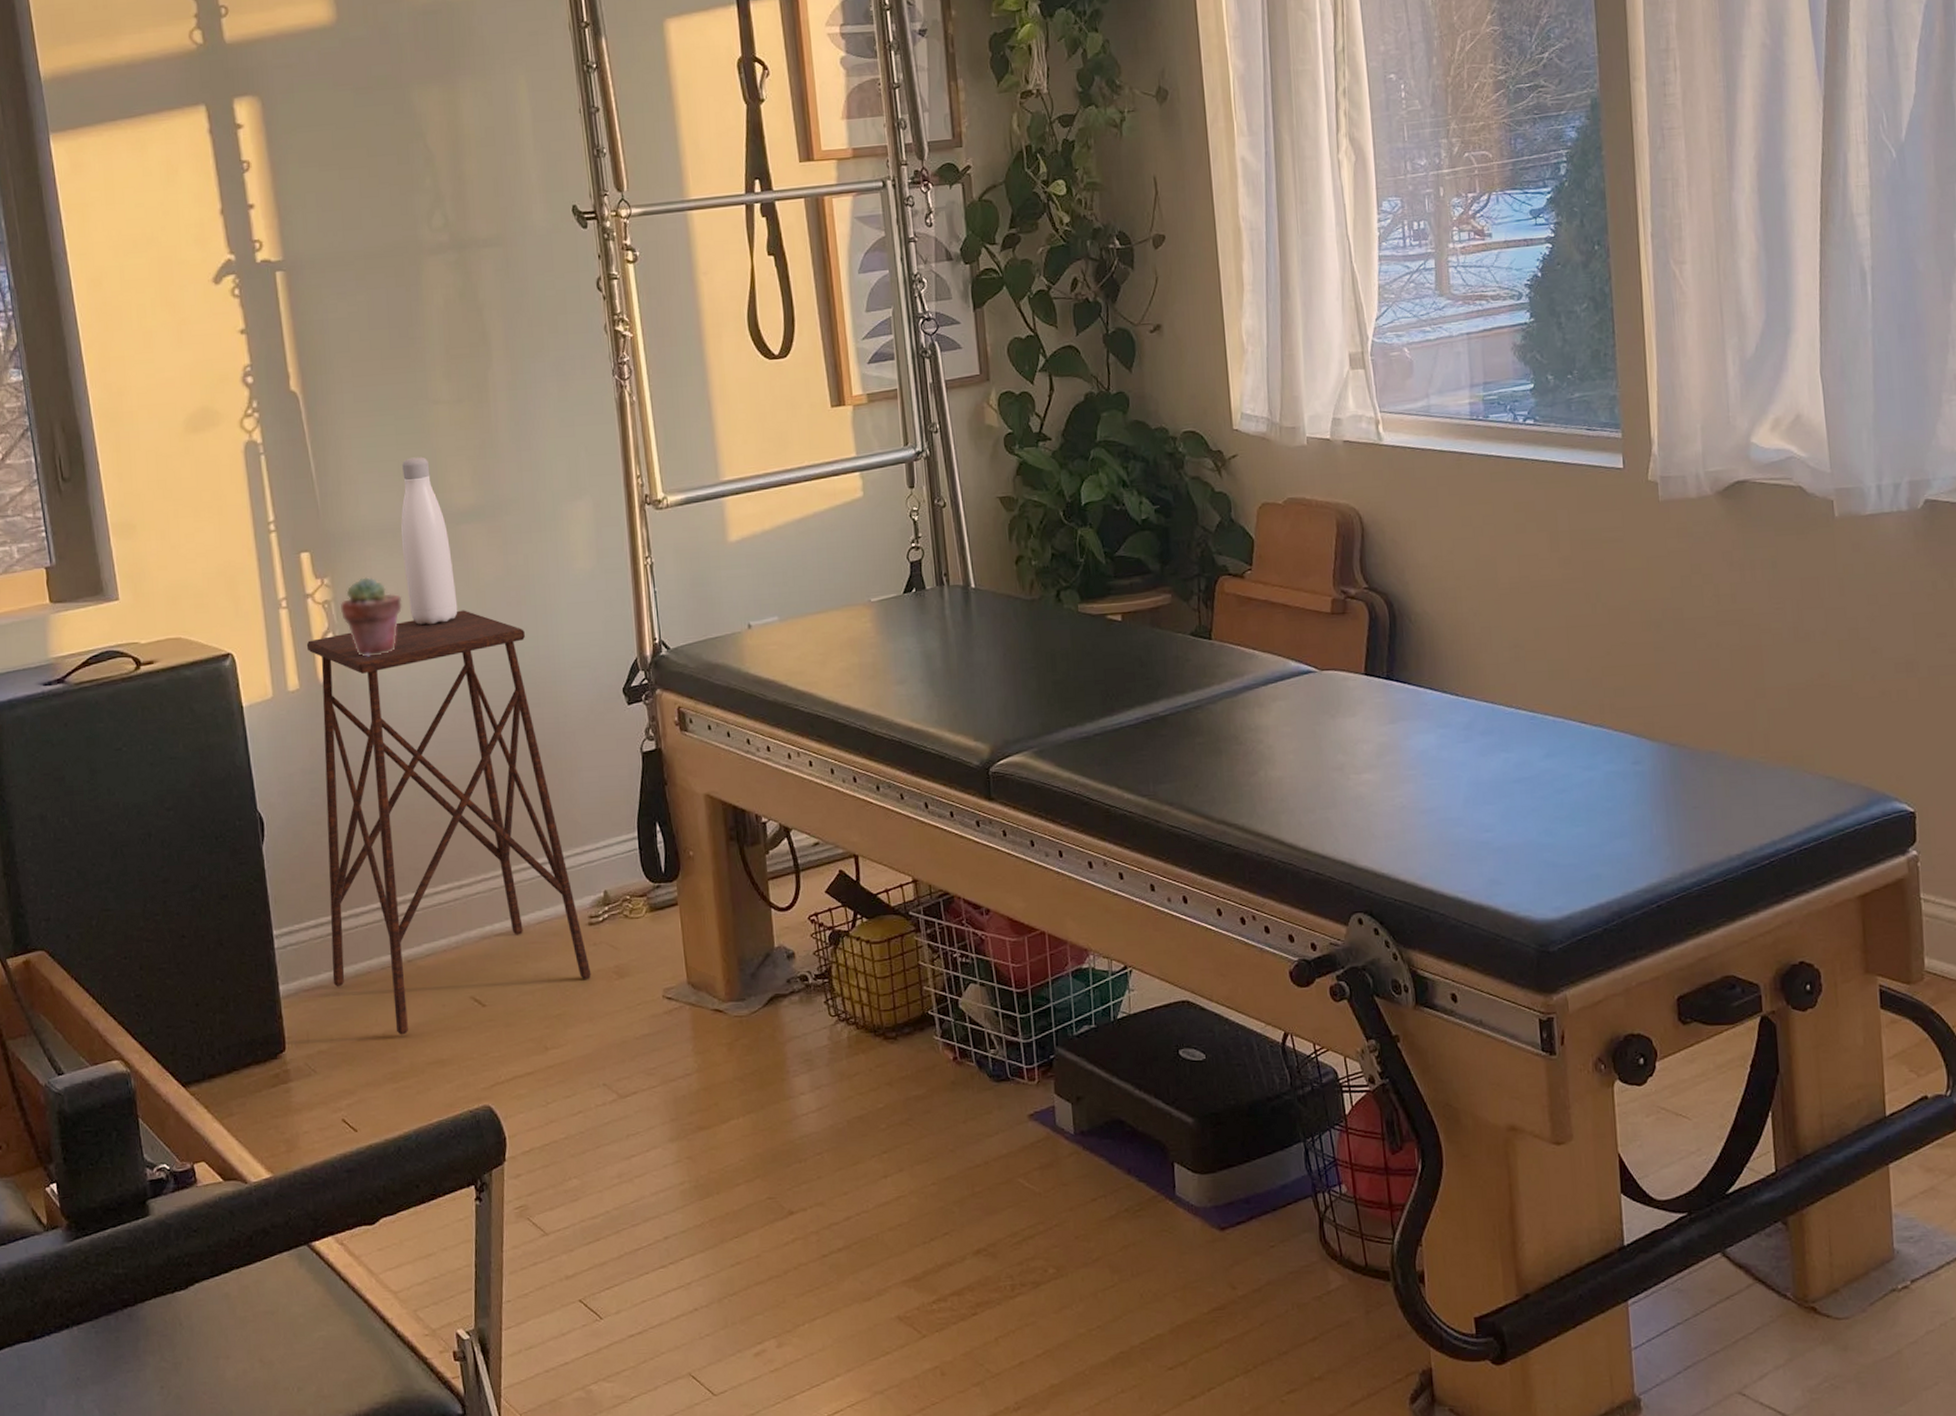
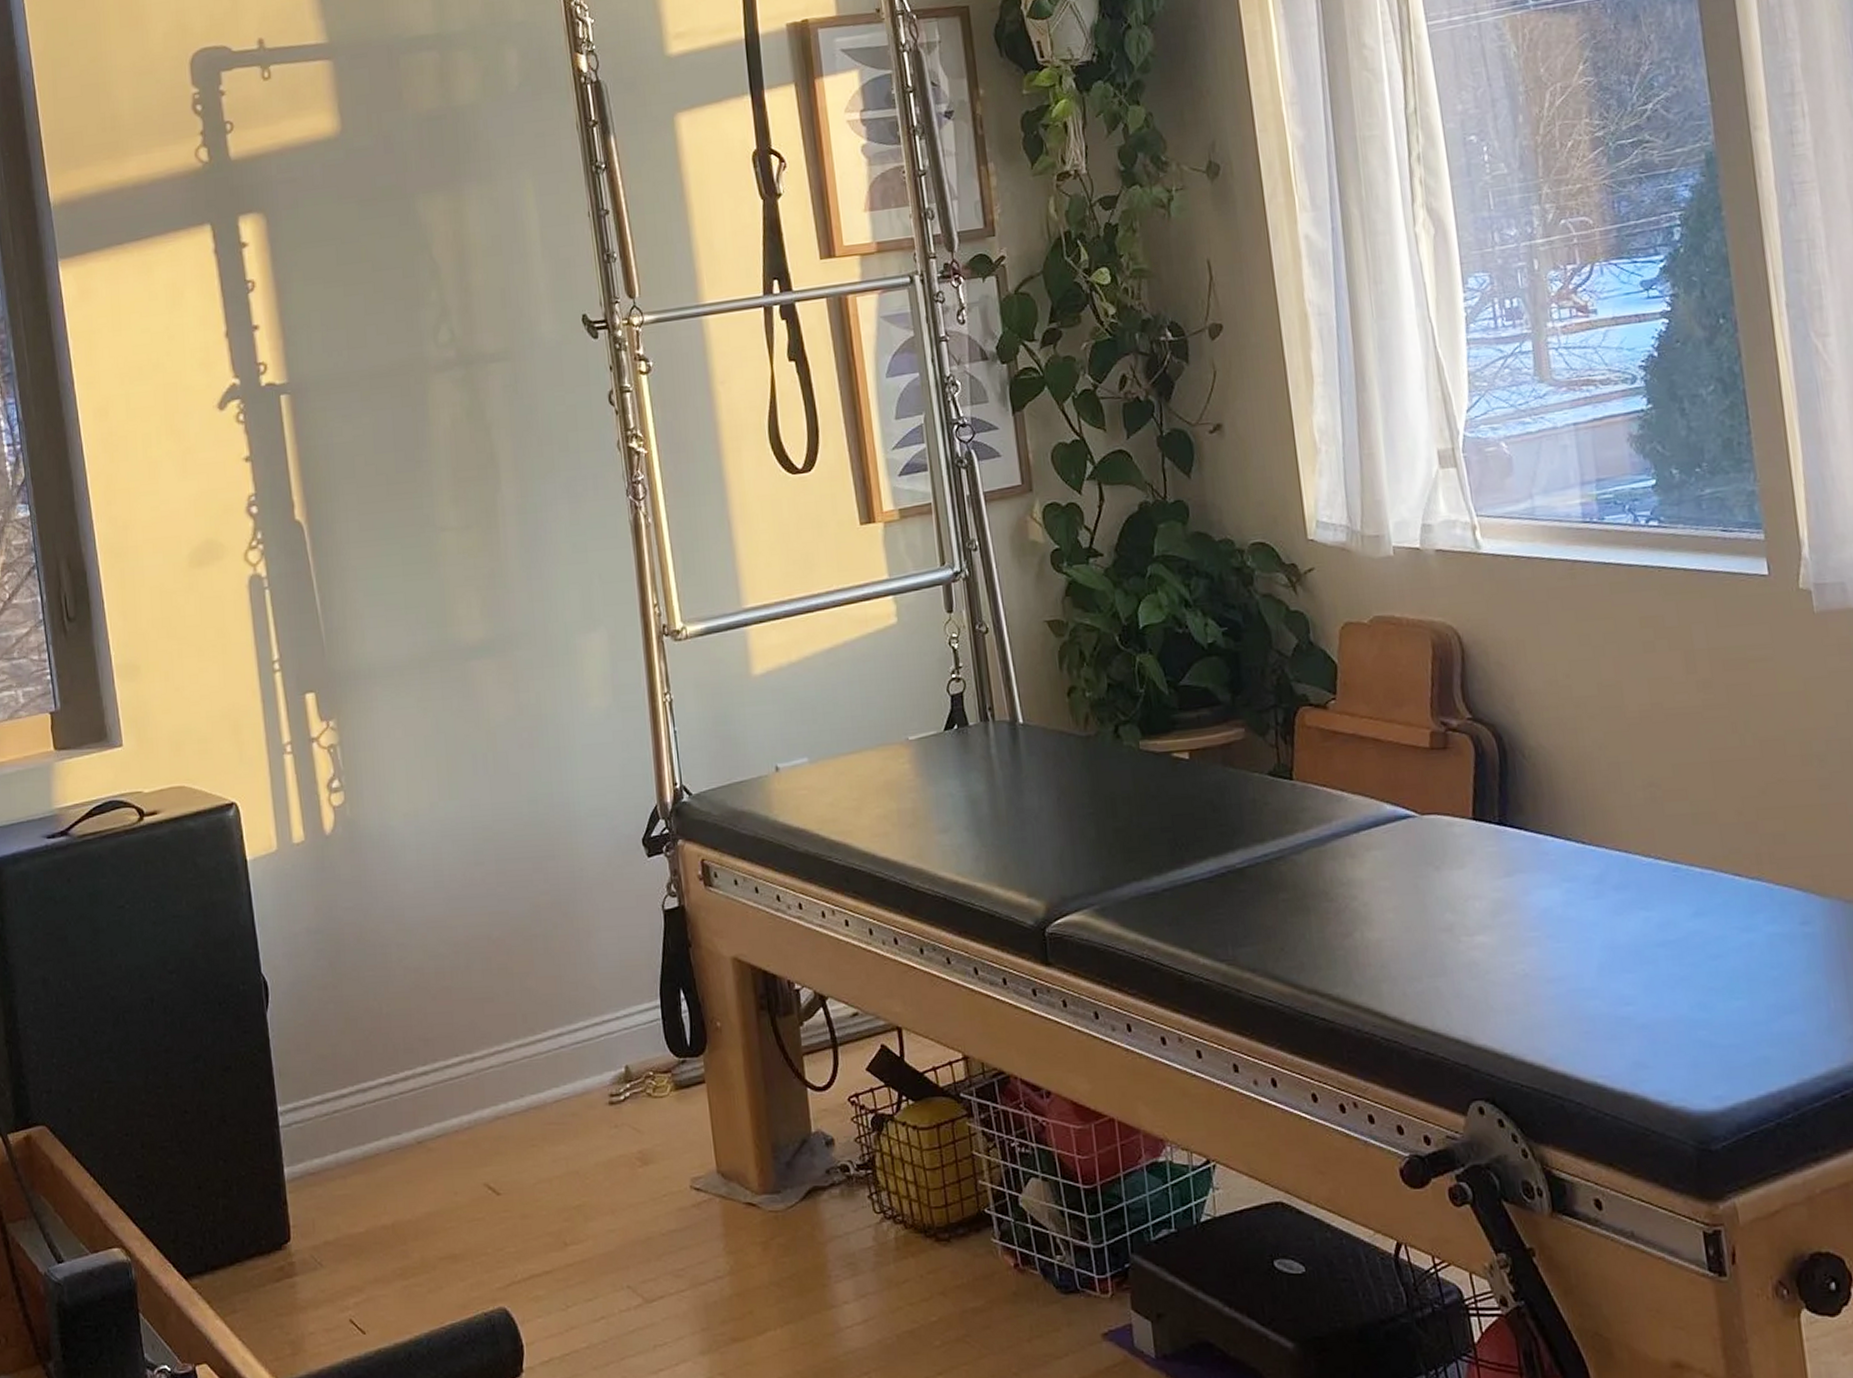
side table: present [306,610,592,1035] -> none [311,753,613,1226]
potted succulent: present [339,577,403,657] -> none [345,718,411,806]
water bottle: present [400,457,458,625] -> none [407,588,468,771]

